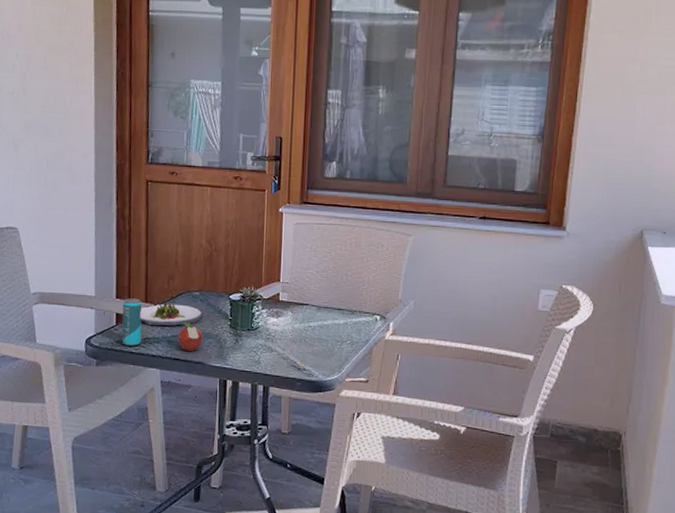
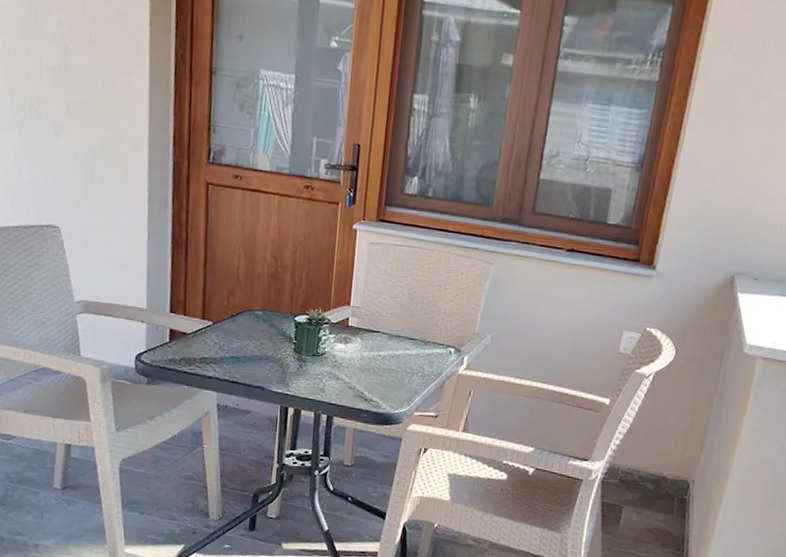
beverage can: present [122,298,142,346] -> none [175,313,199,366]
salad plate: present [140,301,202,326] -> none [197,319,265,346]
apple: present [177,323,203,351] -> none [236,344,264,375]

